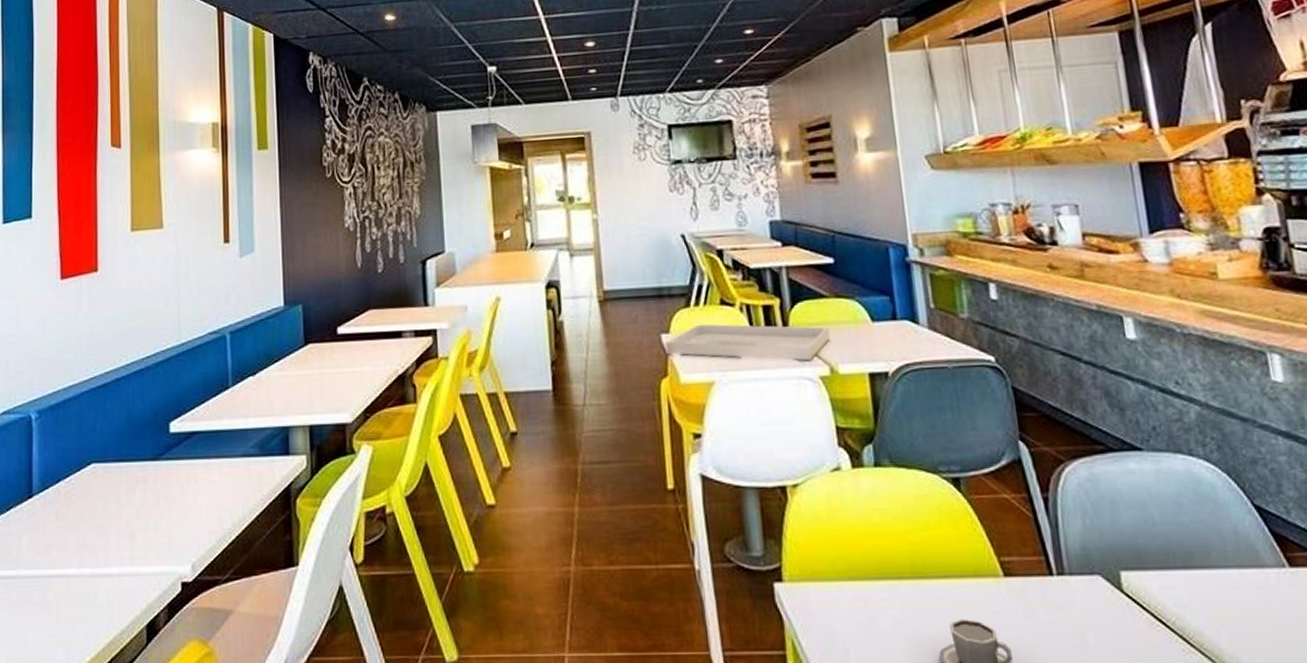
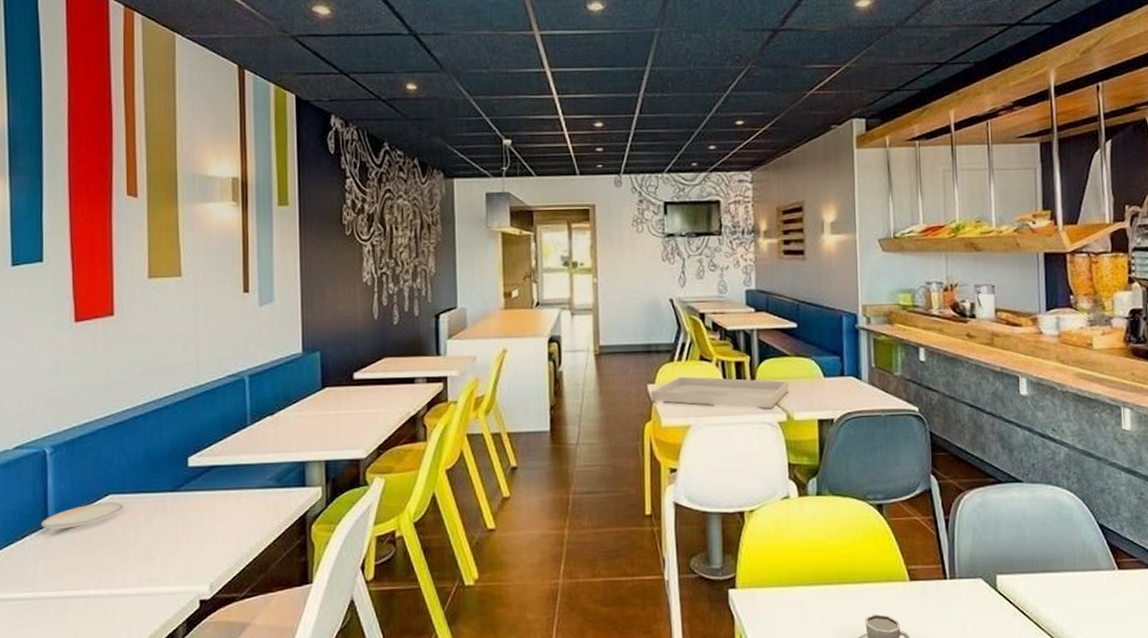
plate: none [26,471,106,501] -> present [42,501,123,529]

